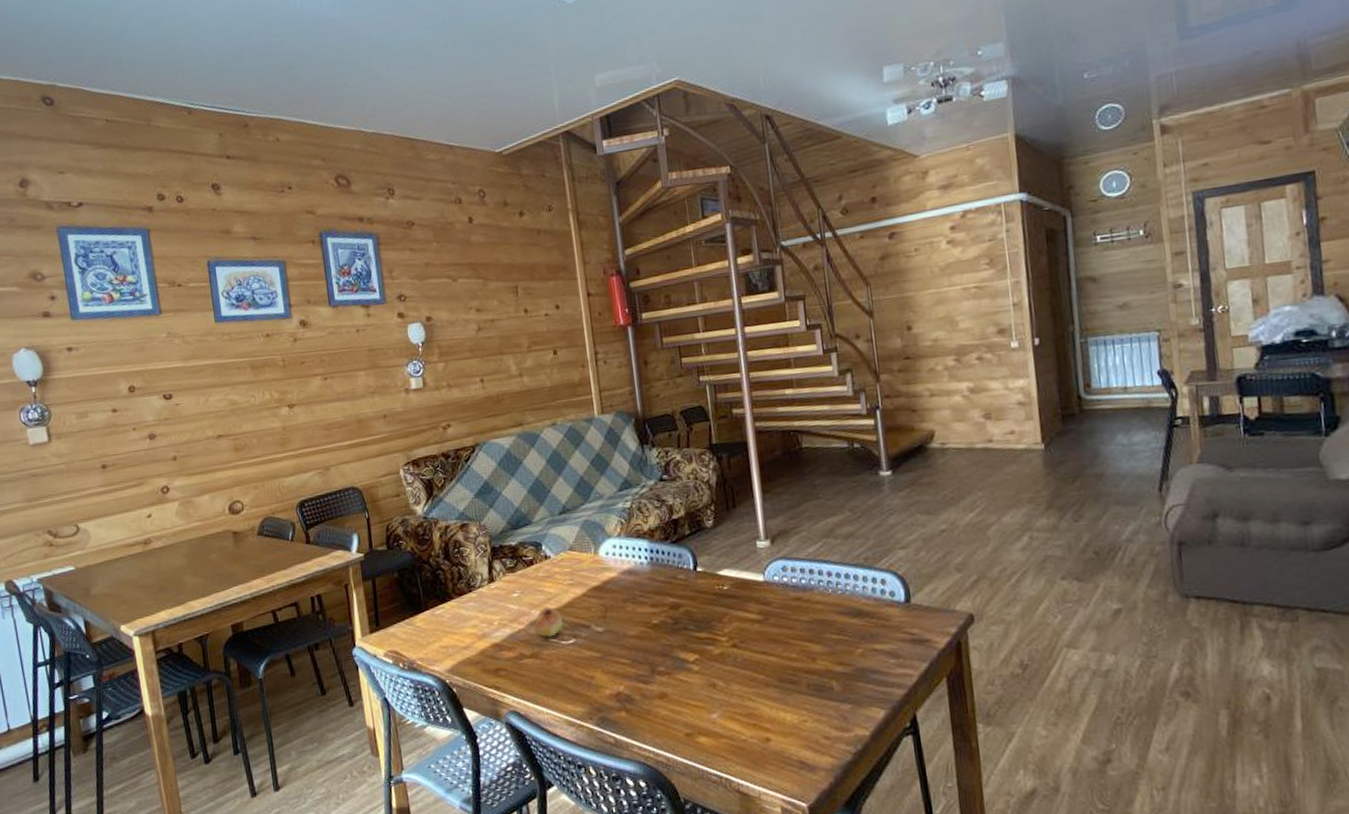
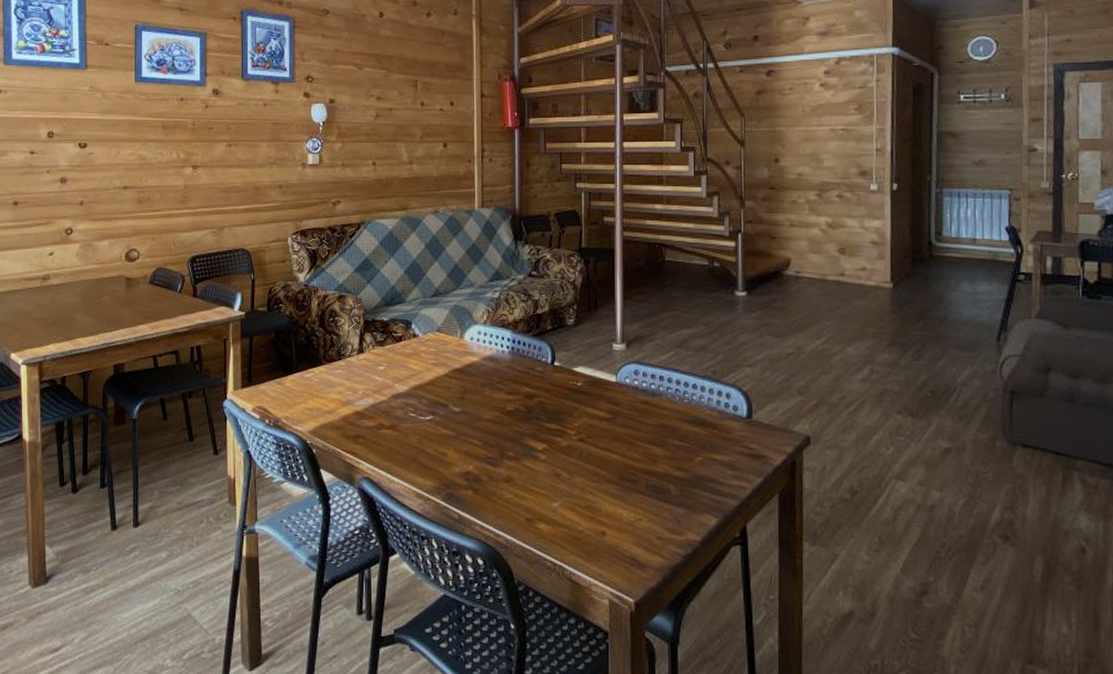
fruit: present [535,606,564,637] -> none [397,382,424,411]

